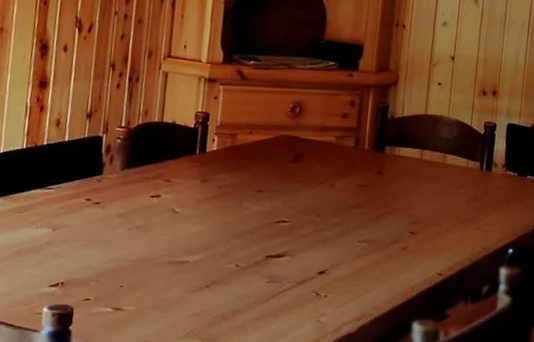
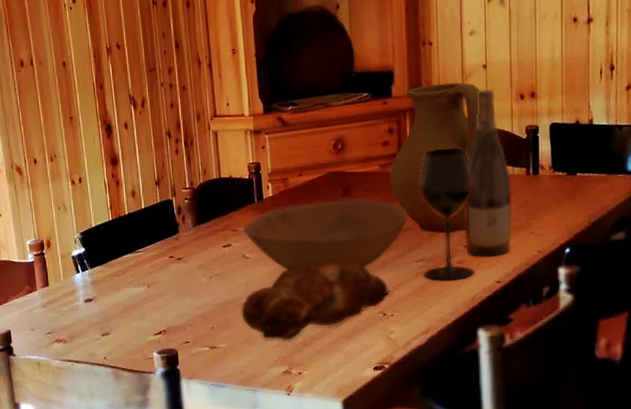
bread loaf: none [158,227,327,311] -> present [241,262,389,341]
bowl: none [178,163,358,241] -> present [243,198,408,270]
pitcher: none [343,65,445,217] -> present [389,82,480,233]
wineglass: none [364,130,428,268] -> present [419,148,475,282]
wine bottle: none [412,79,465,248] -> present [463,88,512,257]

